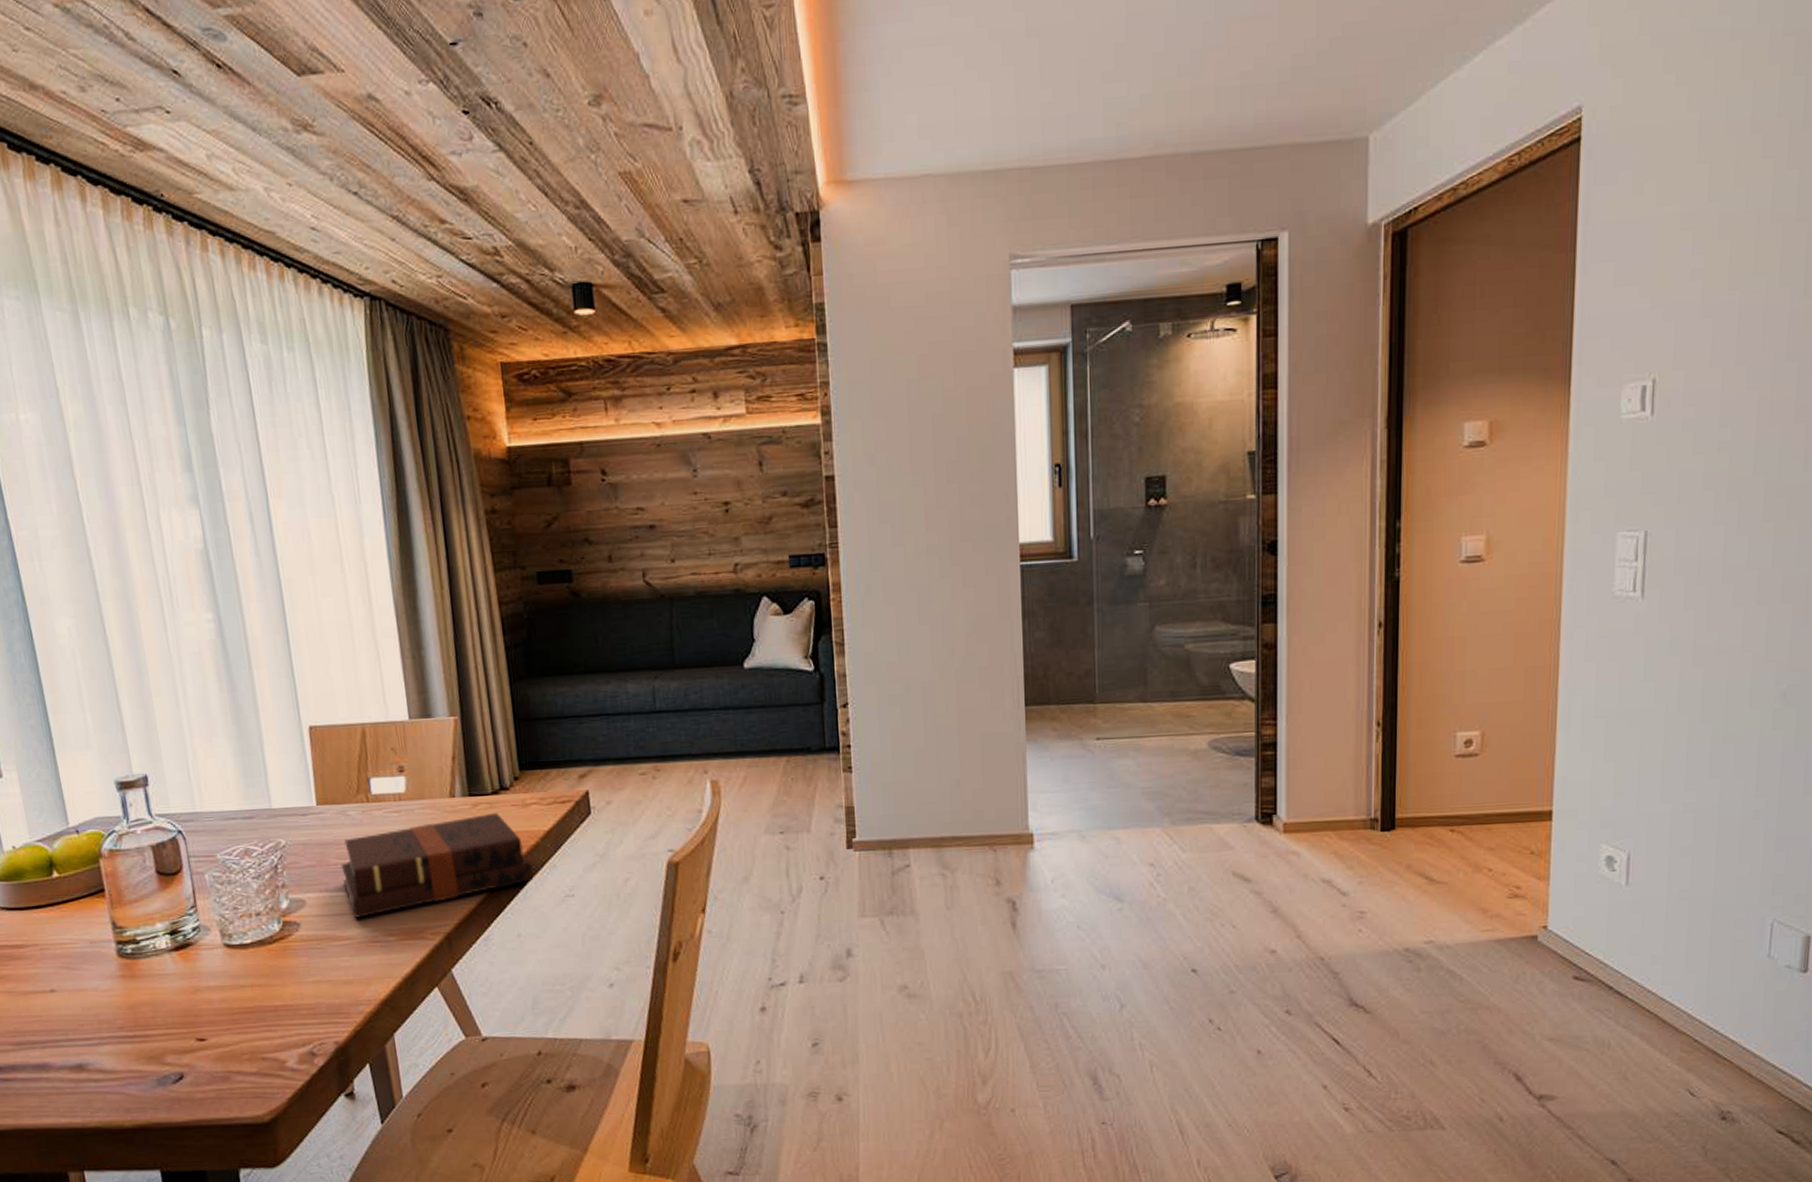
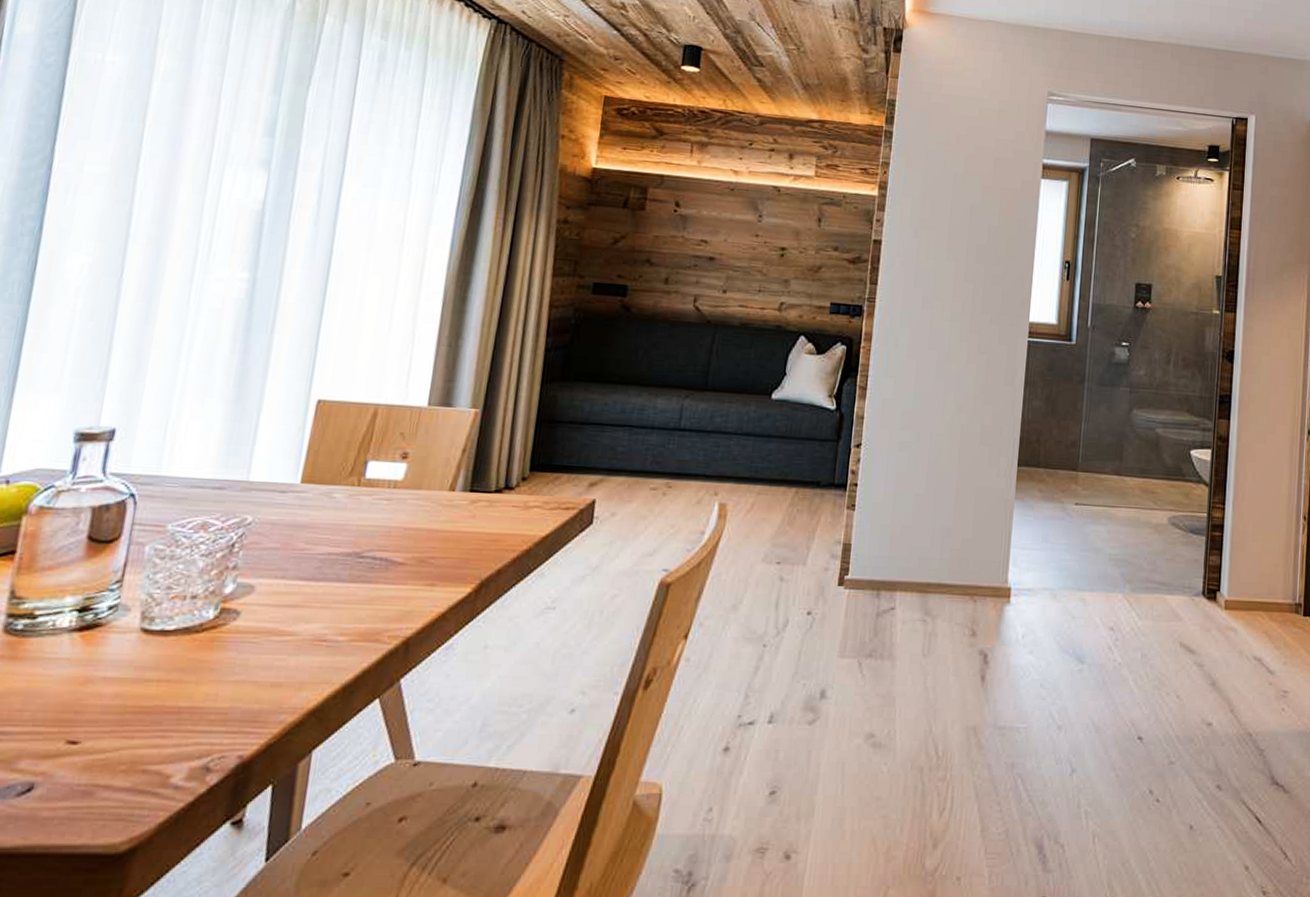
hardback book: present [341,812,533,919] -> none [305,511,519,613]

